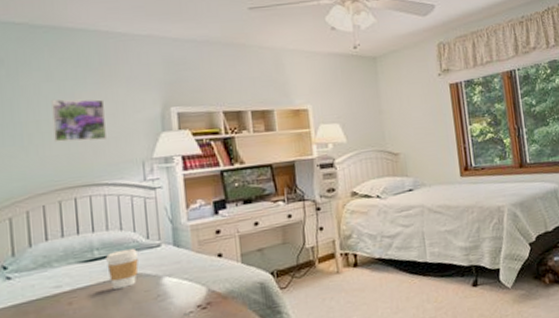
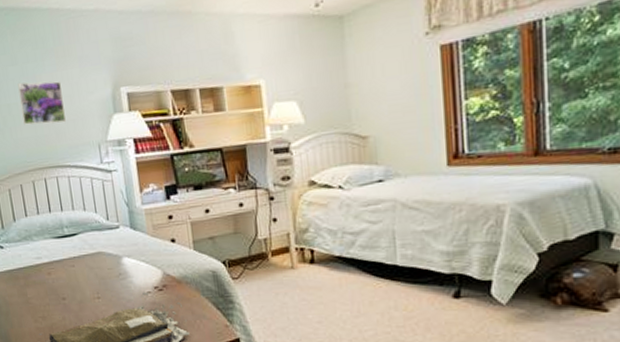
coffee cup: present [106,248,139,289] -> none [74,228,102,265]

